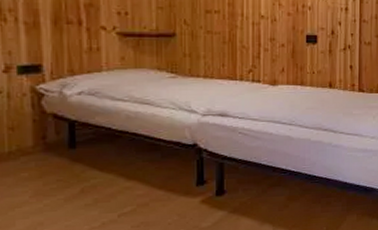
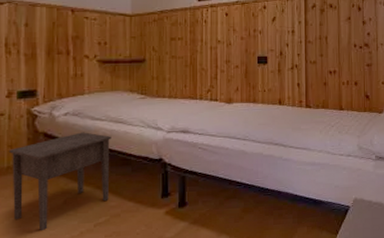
nightstand: none [10,114,136,223] -> present [9,132,112,232]

